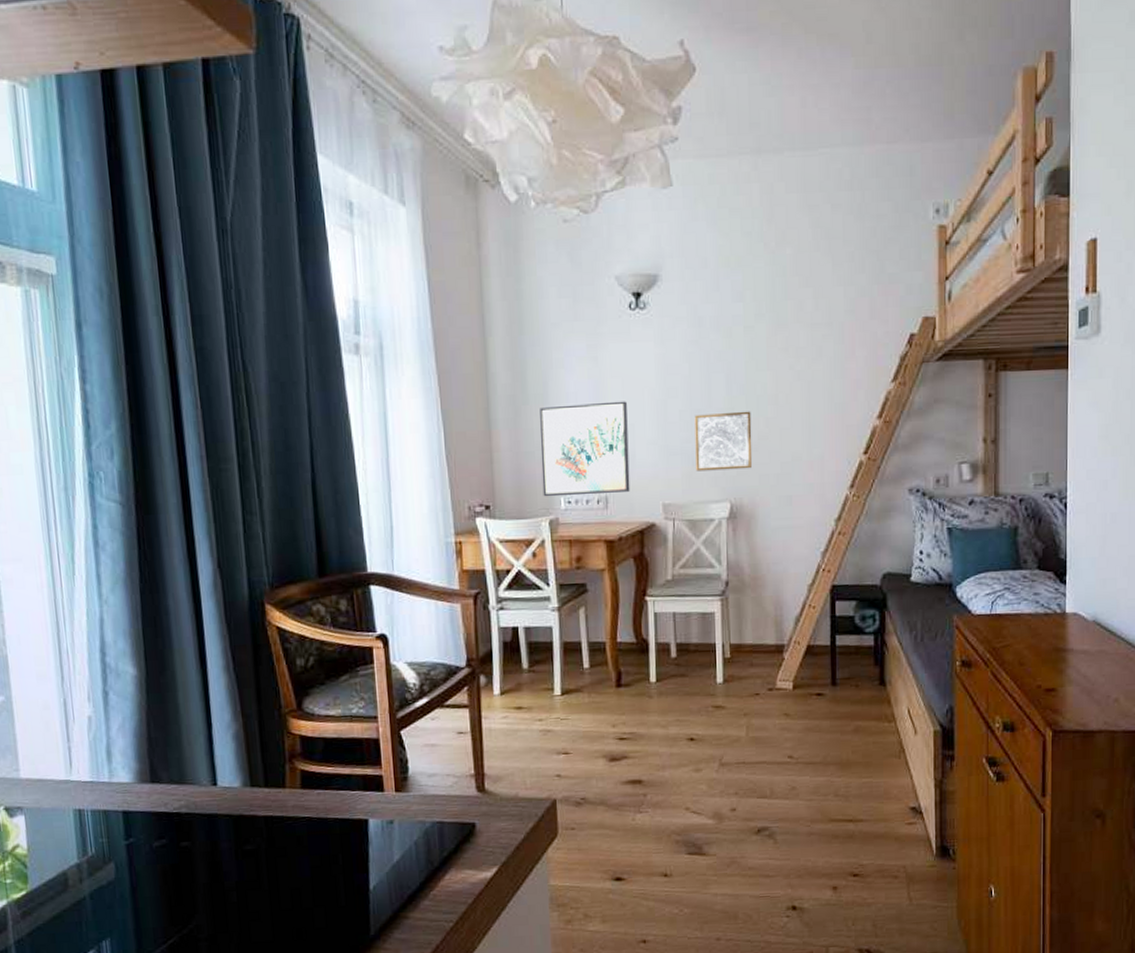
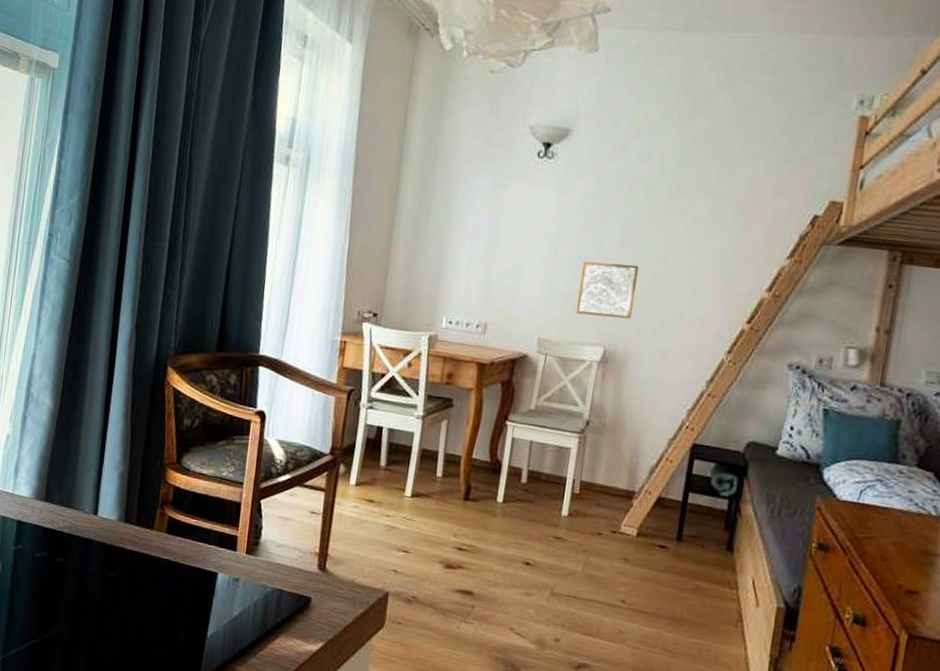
wall art: present [540,401,630,497] -> none [427,233,520,322]

